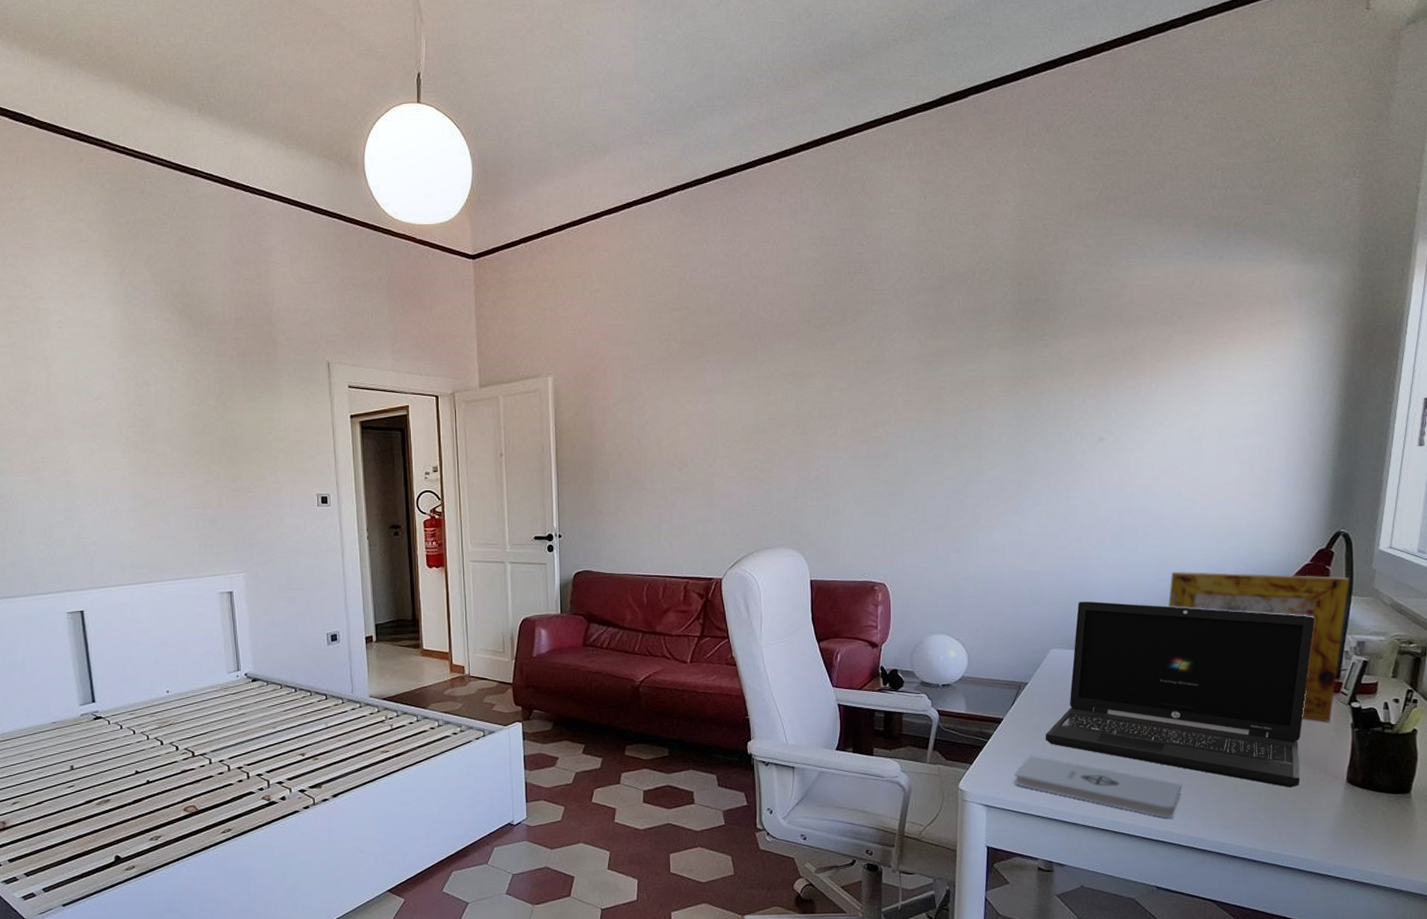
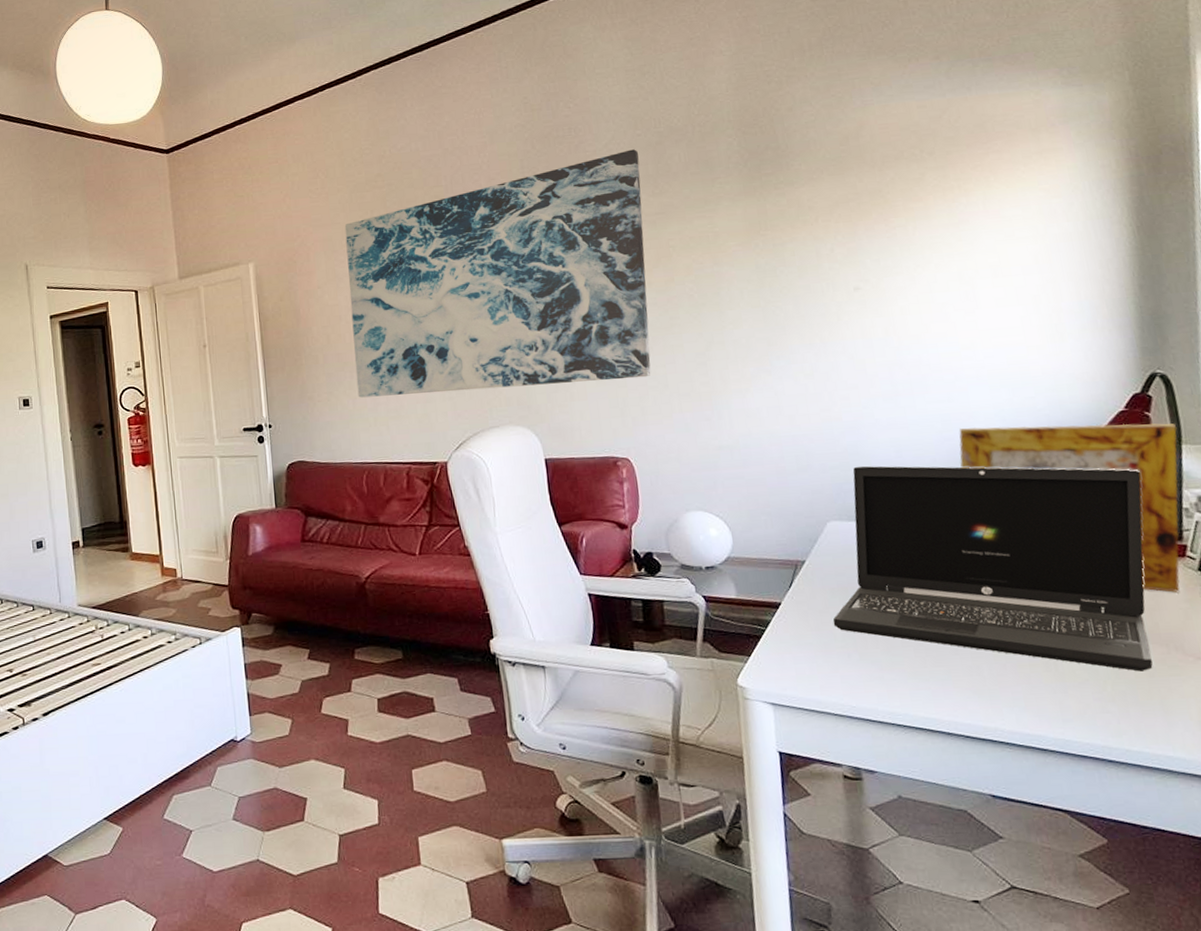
wall art: none [642,291,921,514] -> present [344,149,651,398]
notepad: present [1014,755,1182,818] -> none [801,643,1007,713]

